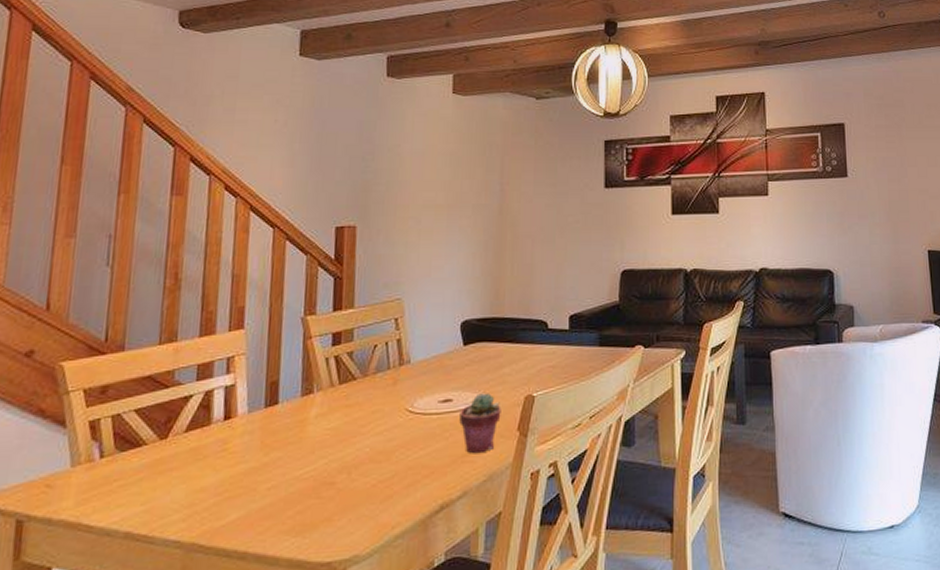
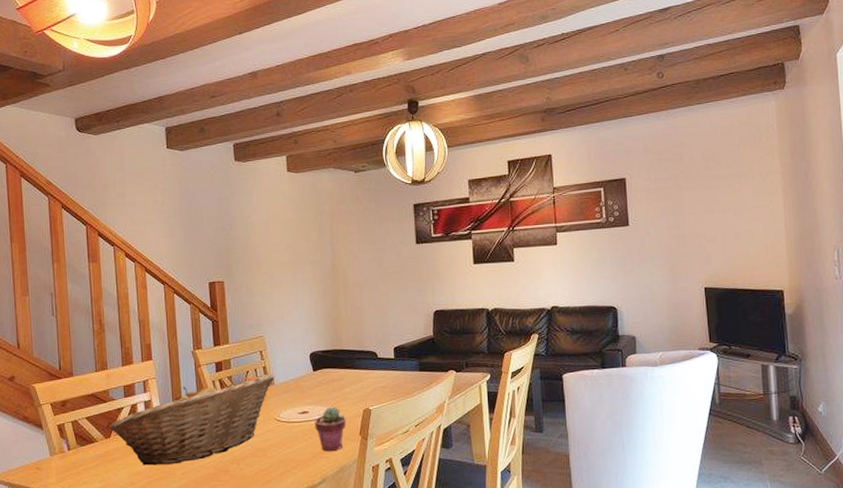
fruit basket: none [167,350,411,479] -> present [108,374,274,466]

